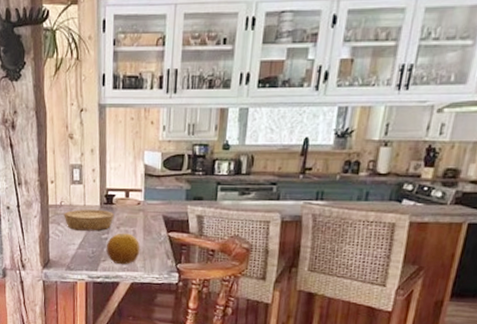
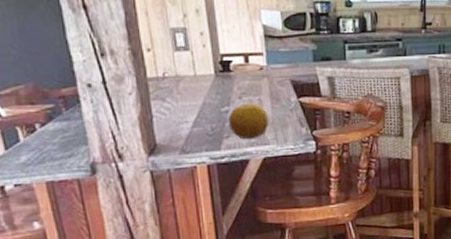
bowl: present [64,209,115,231] -> none [169,79,234,106]

